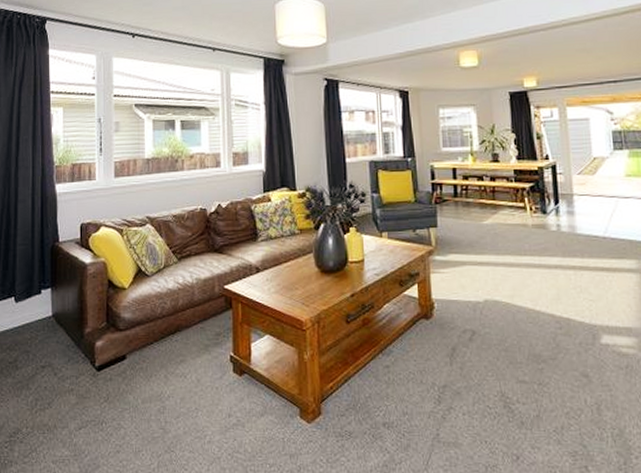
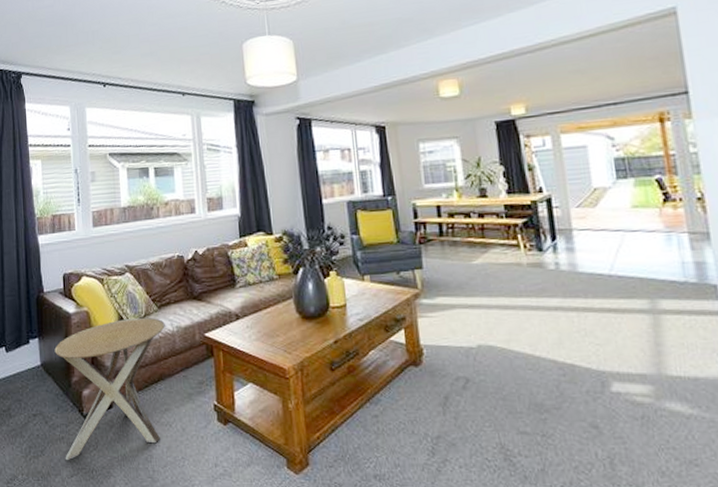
side table: none [68,268,184,413] -> present [54,317,165,461]

